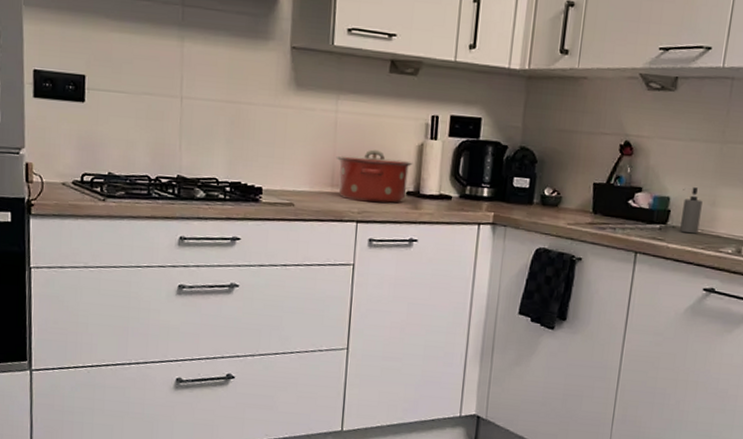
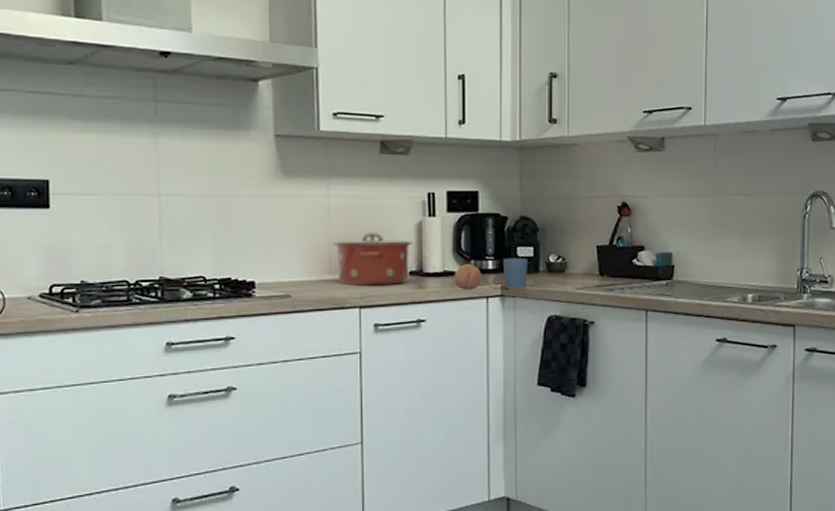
fruit: none [448,188,477,215] -> present [454,263,482,290]
mug: none [497,187,522,220] -> present [503,258,527,290]
soap dispenser: present [680,187,703,234] -> none [683,241,704,287]

